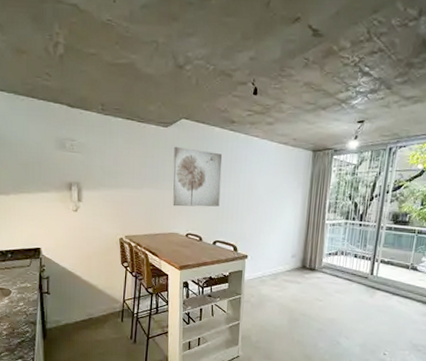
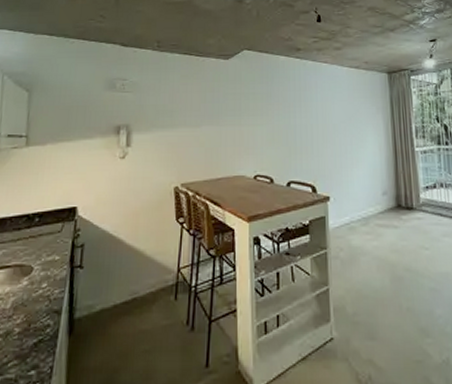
wall art: present [173,146,222,207] -> none [236,78,291,144]

